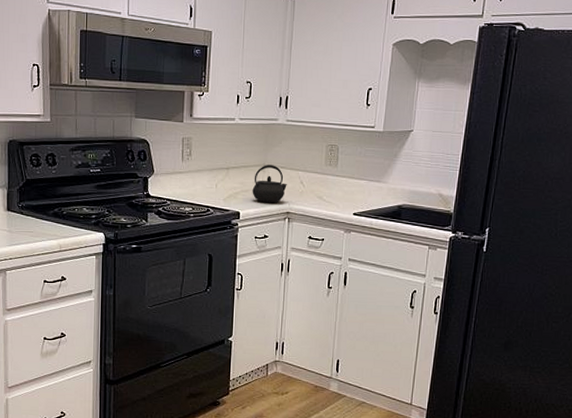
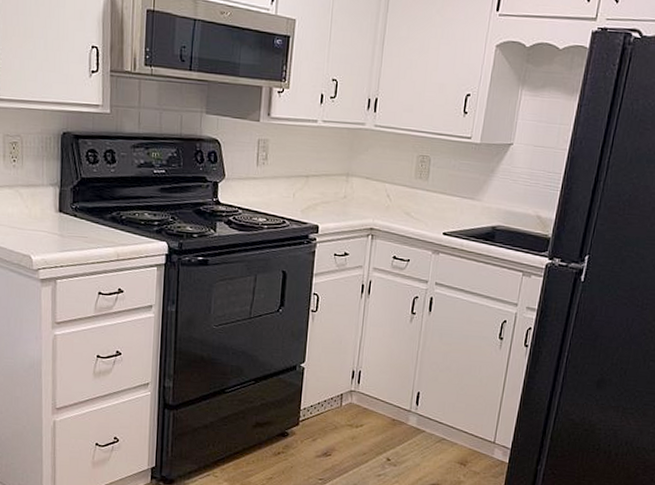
kettle: present [252,165,287,203] -> none [333,174,372,218]

